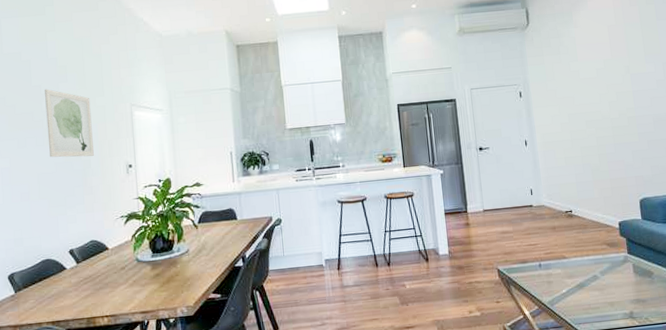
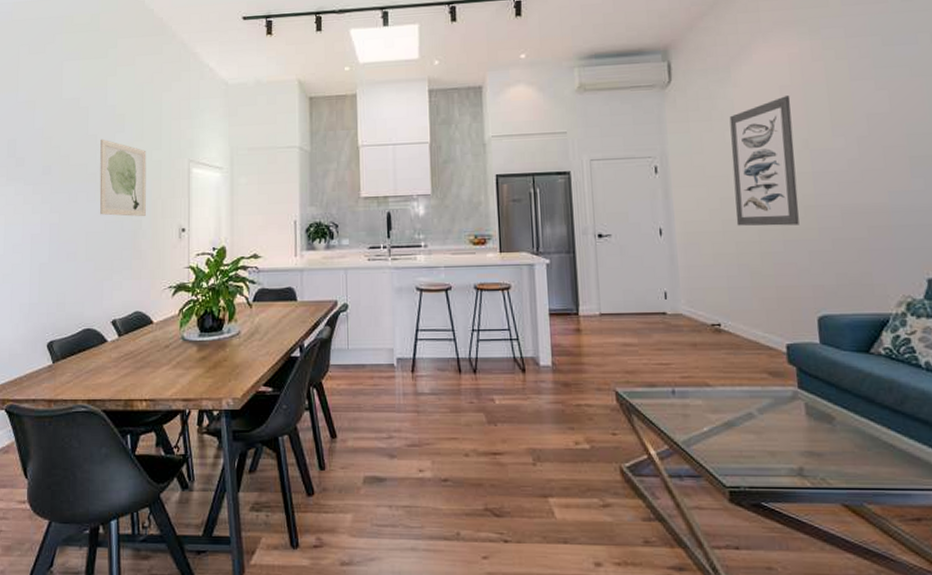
wall art: none [573,33,625,135] -> present [729,96,799,226]

